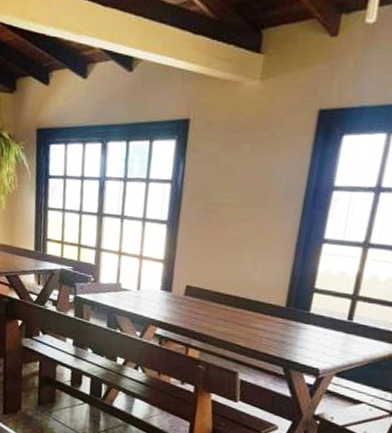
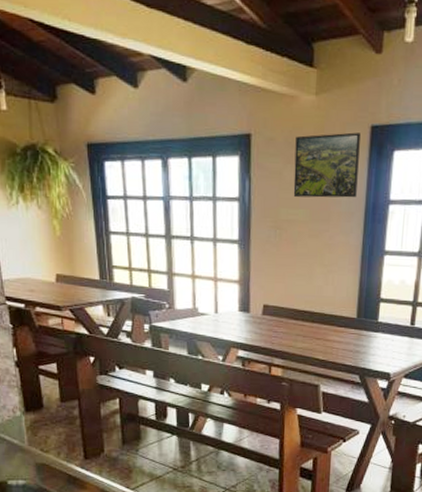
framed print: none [227,117,306,183] -> present [293,132,361,198]

